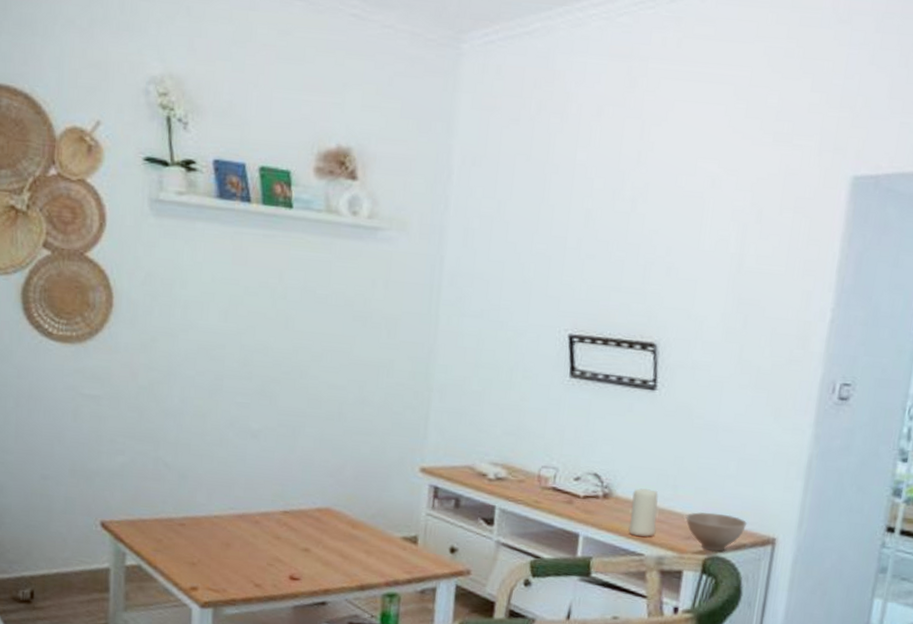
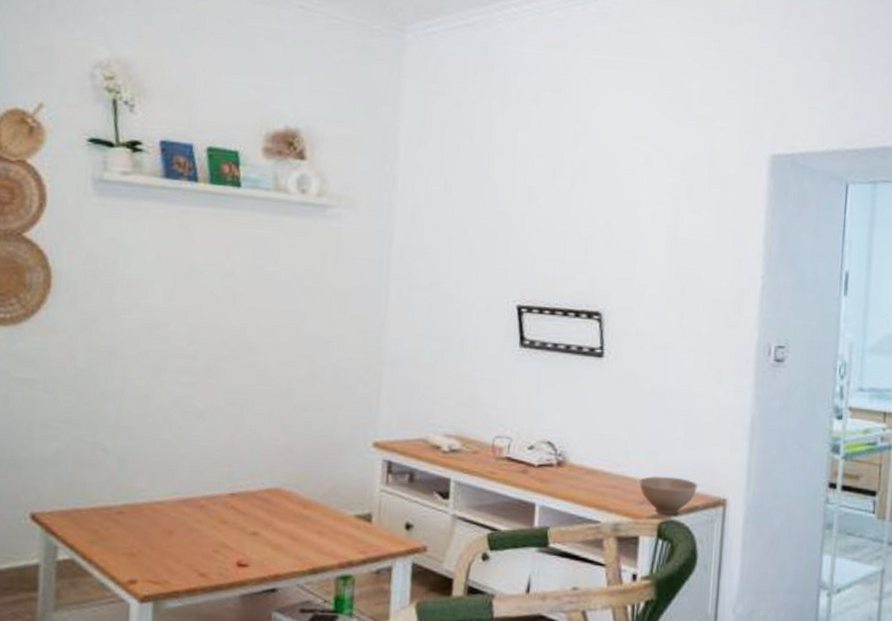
candle: present [628,488,658,537] -> none [584,455,611,504]

